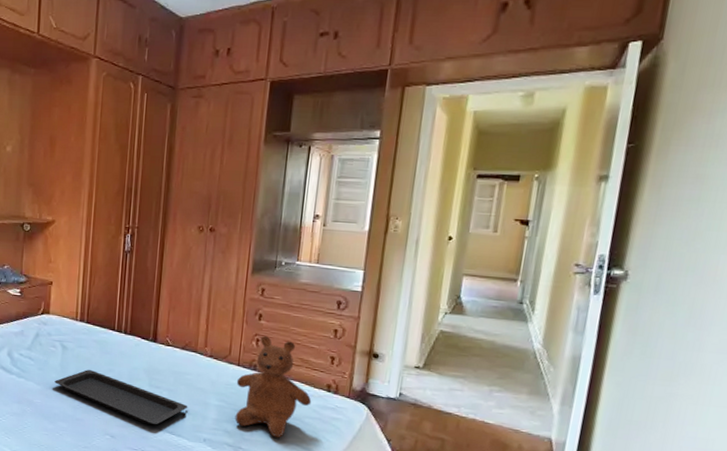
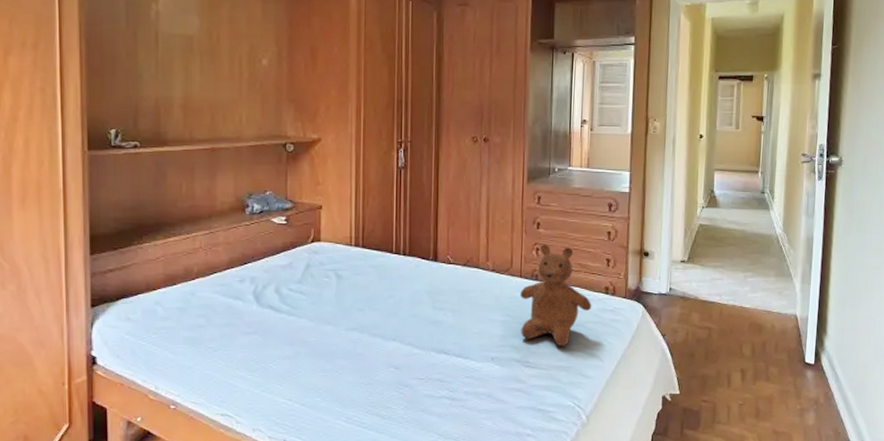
serving tray: present [54,370,188,425] -> none [330,298,474,350]

